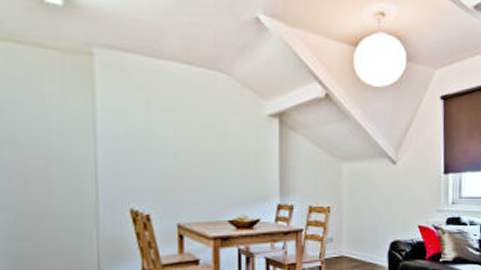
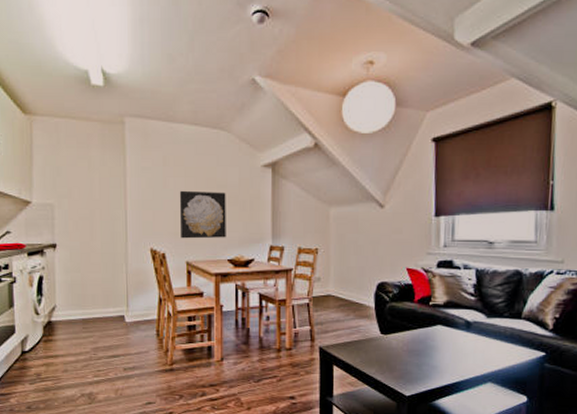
wall art: none [167,139,227,197] -> present [179,190,226,239]

